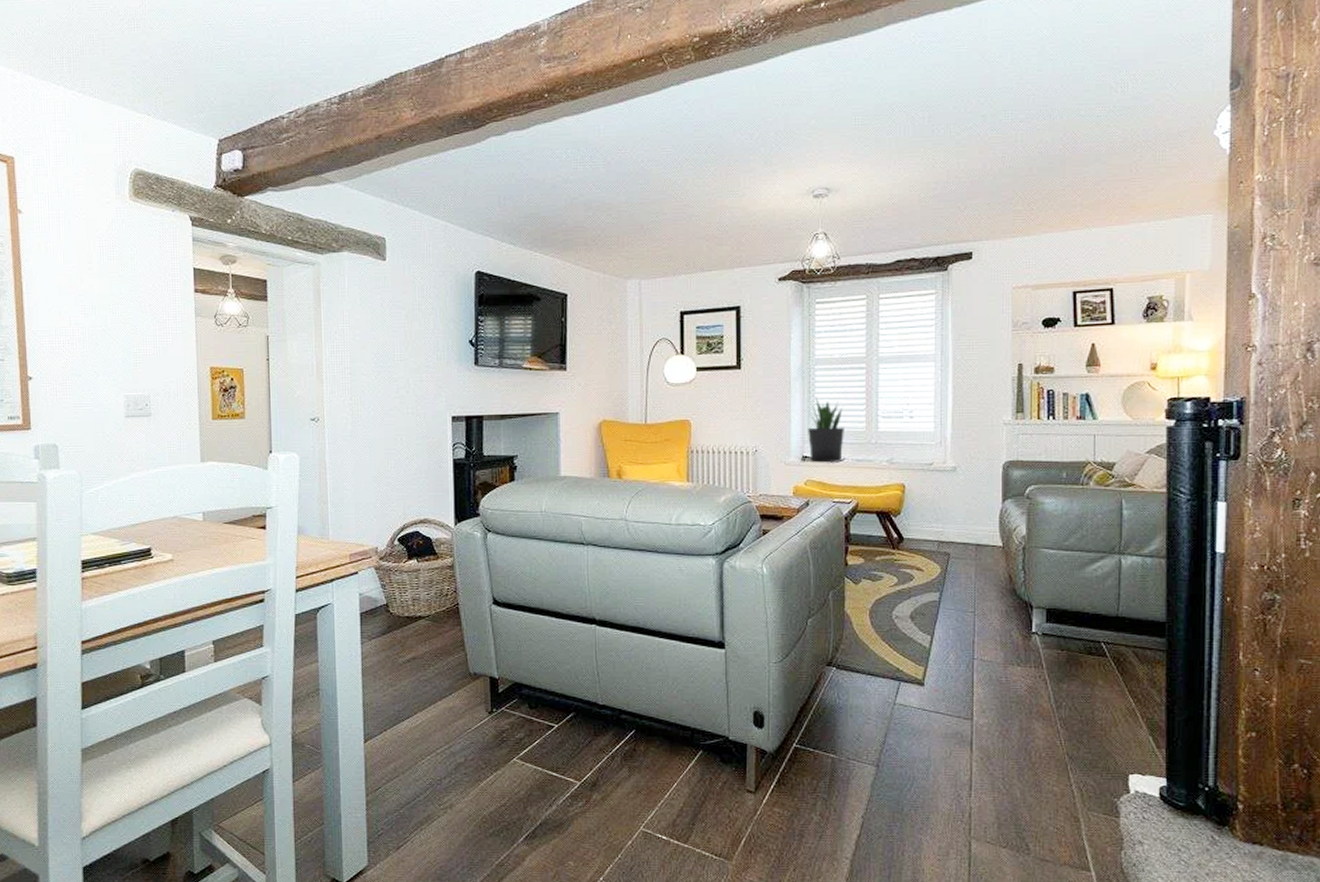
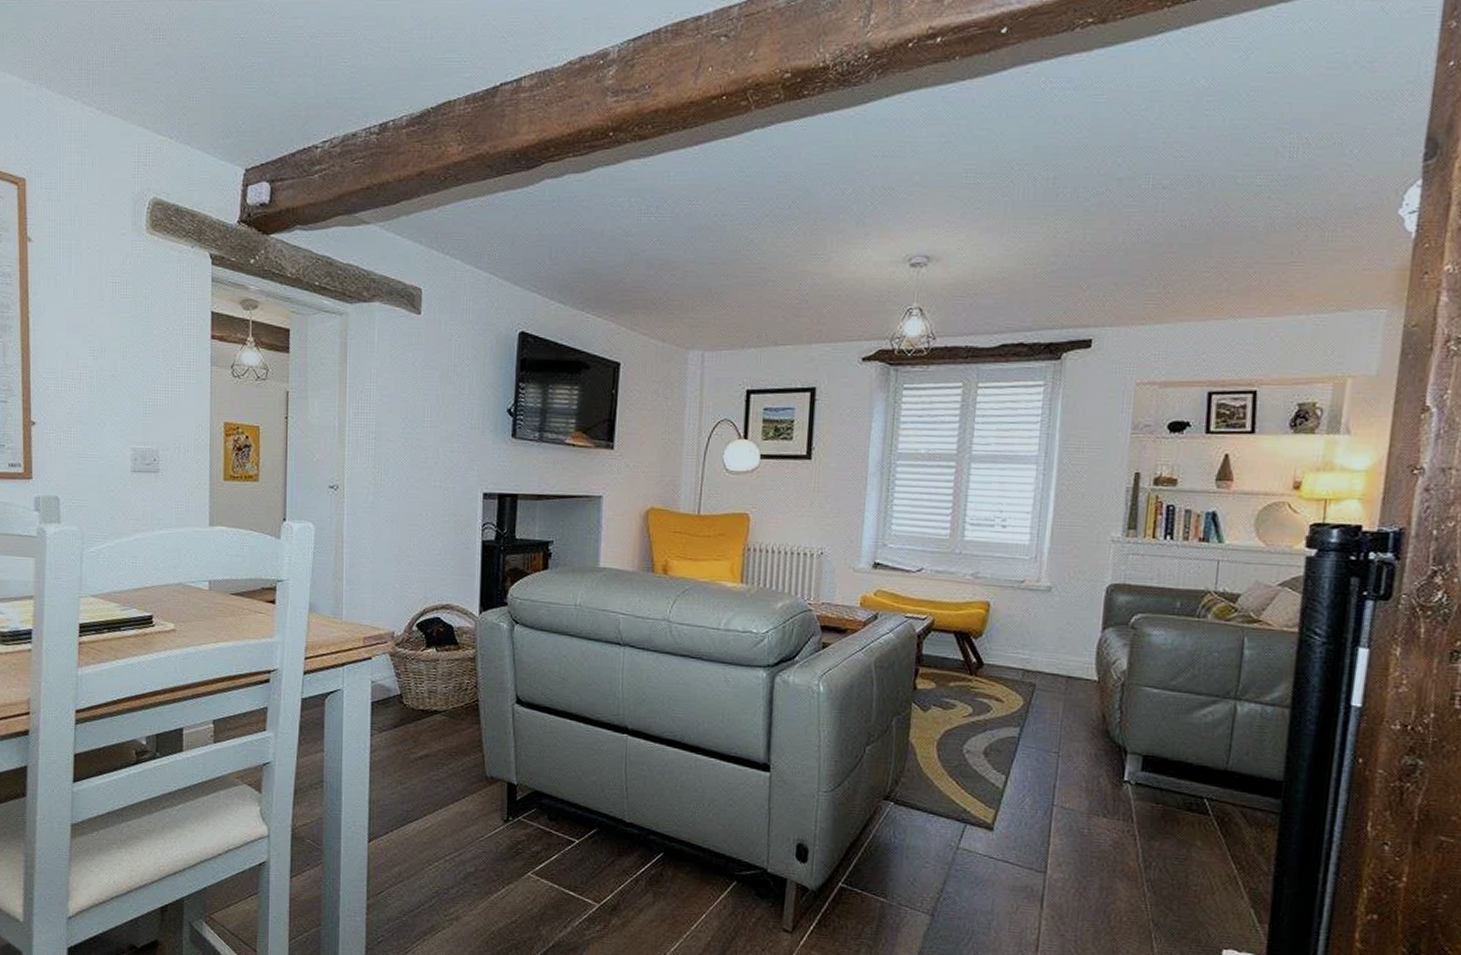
planter: present [808,397,844,463] -> none [882,496,927,573]

